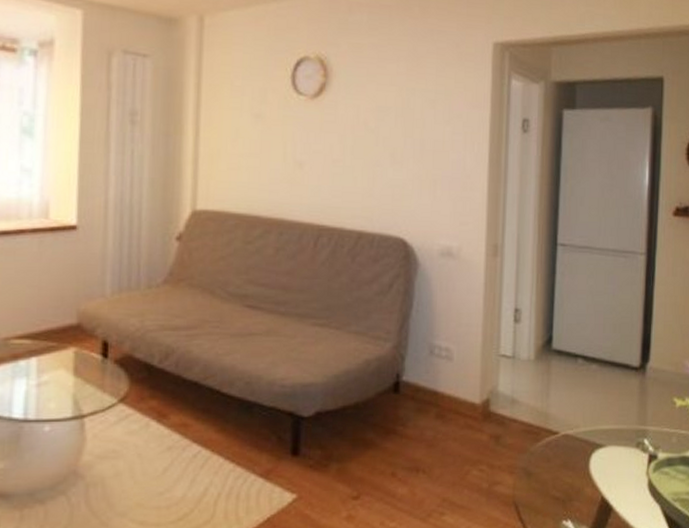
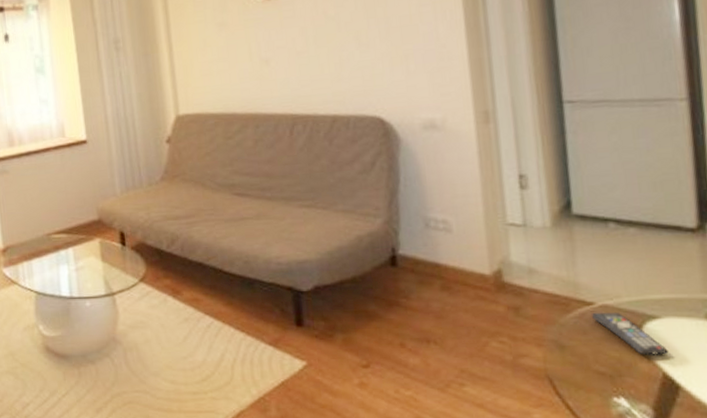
remote control: none [556,441,608,481] -> present [592,312,669,355]

